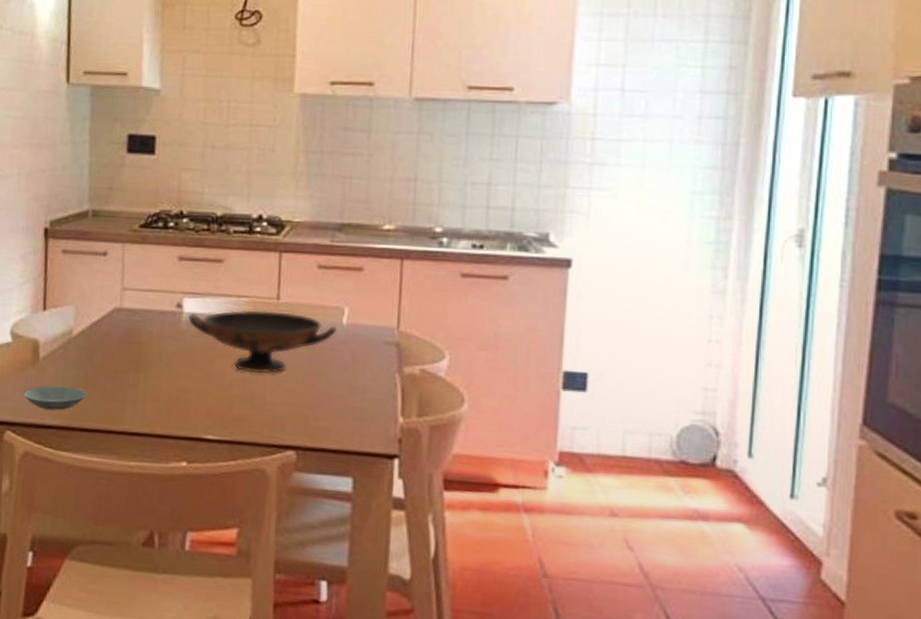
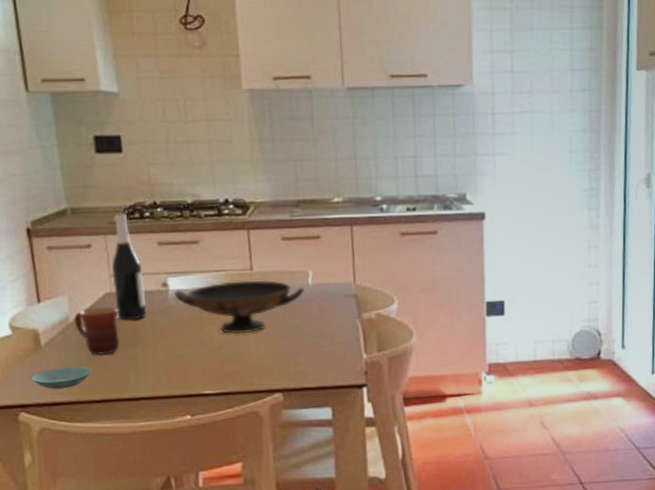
mug: none [77,322,125,378] -> present [74,306,120,355]
wine bottle: none [123,219,157,342] -> present [111,212,147,321]

